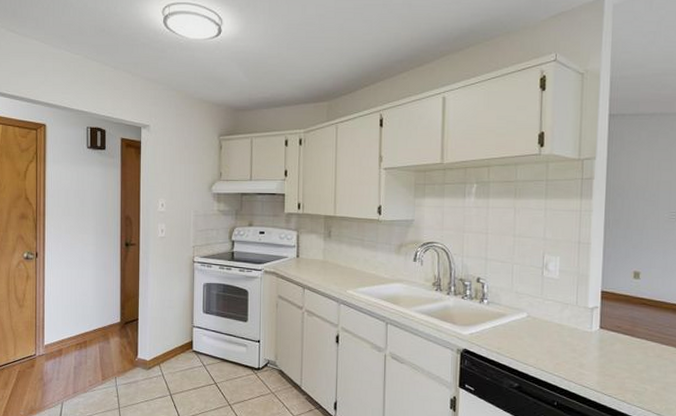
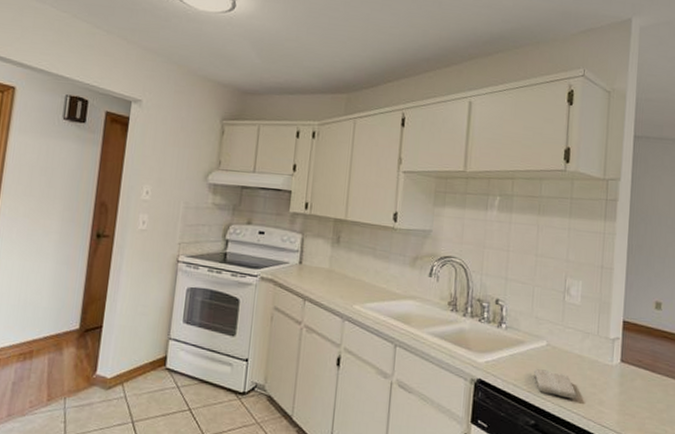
washcloth: none [516,338,557,363] -> present [534,369,577,399]

